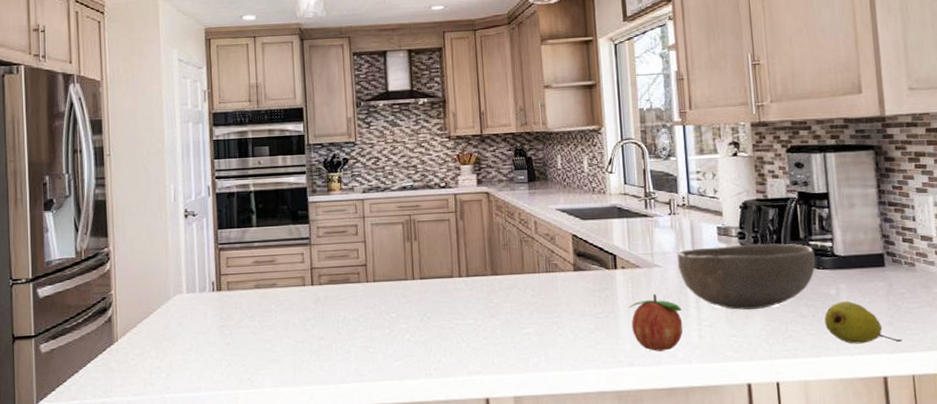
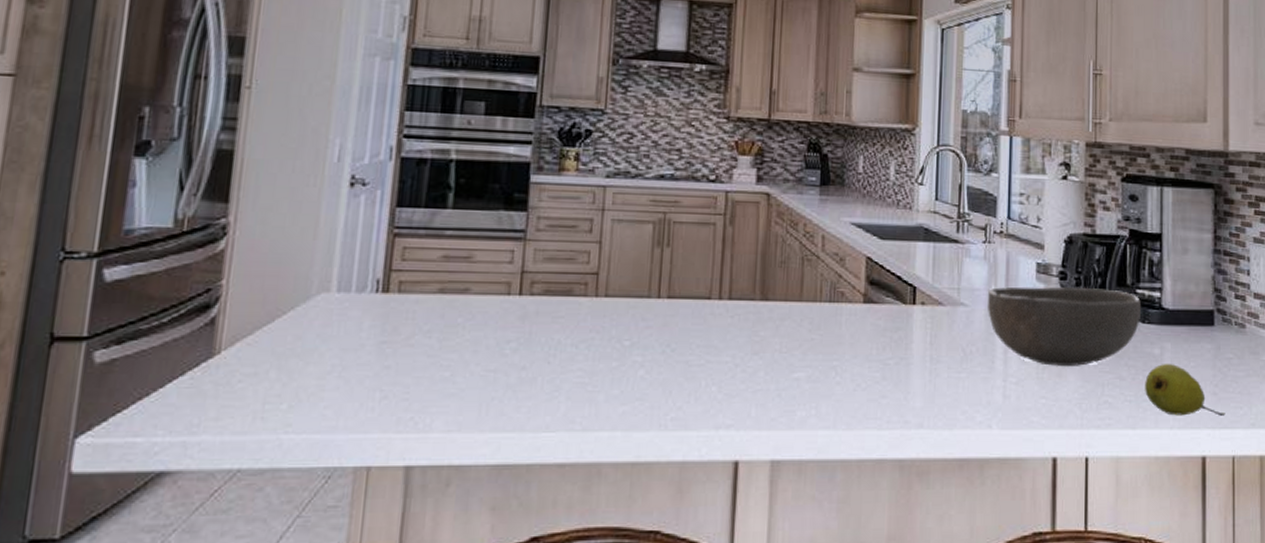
fruit: present [628,294,683,352] -> none [924,339,986,411]

